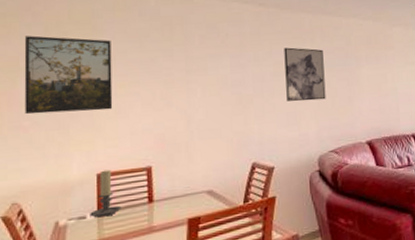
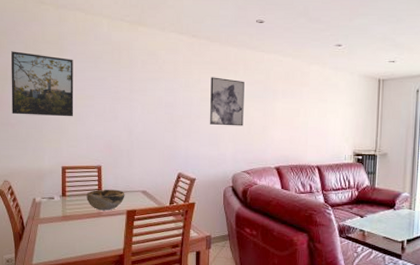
candle holder: present [90,169,122,218] -> none [57,164,79,200]
decorative bowl: none [132,194,185,225] -> present [86,189,125,211]

